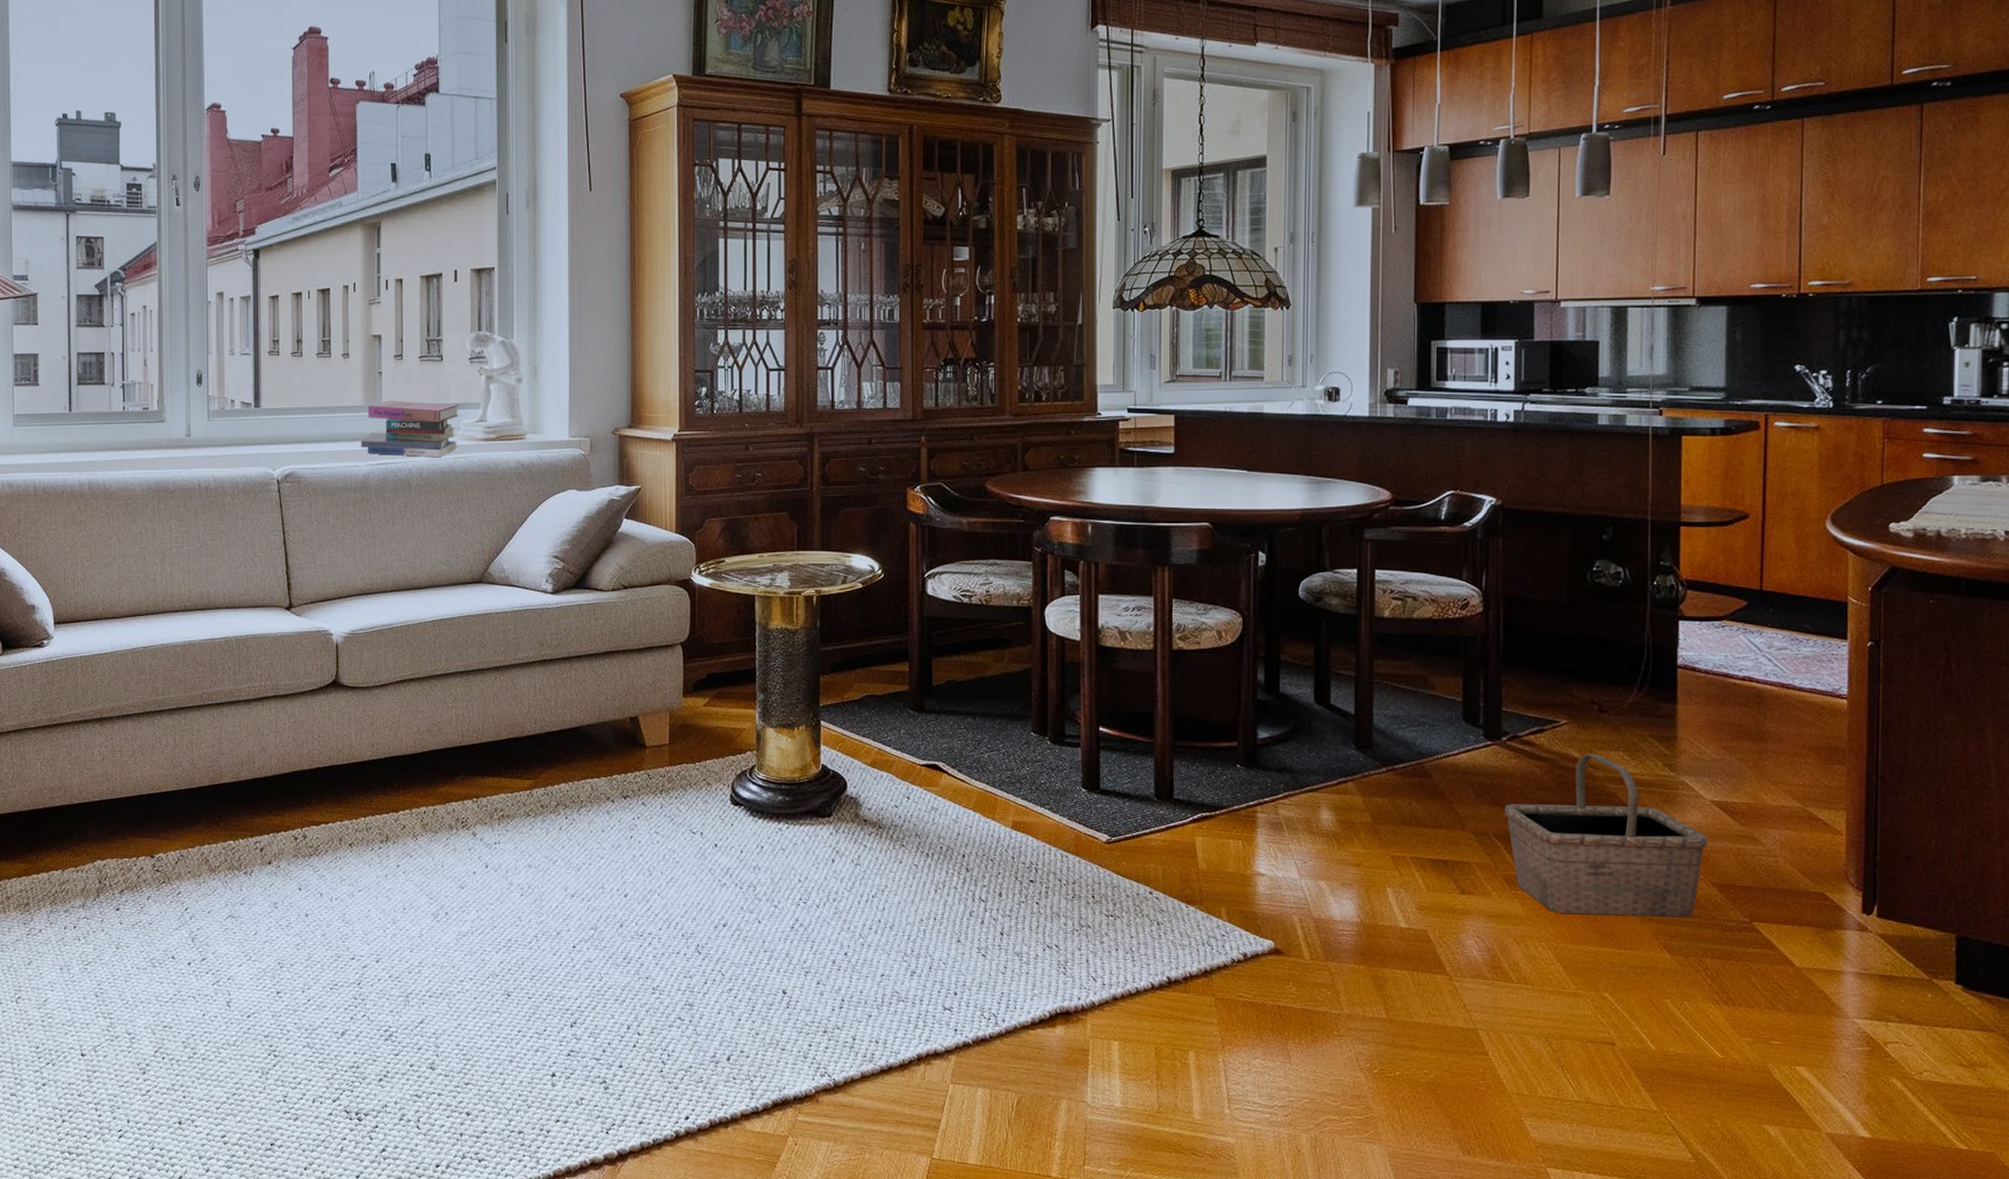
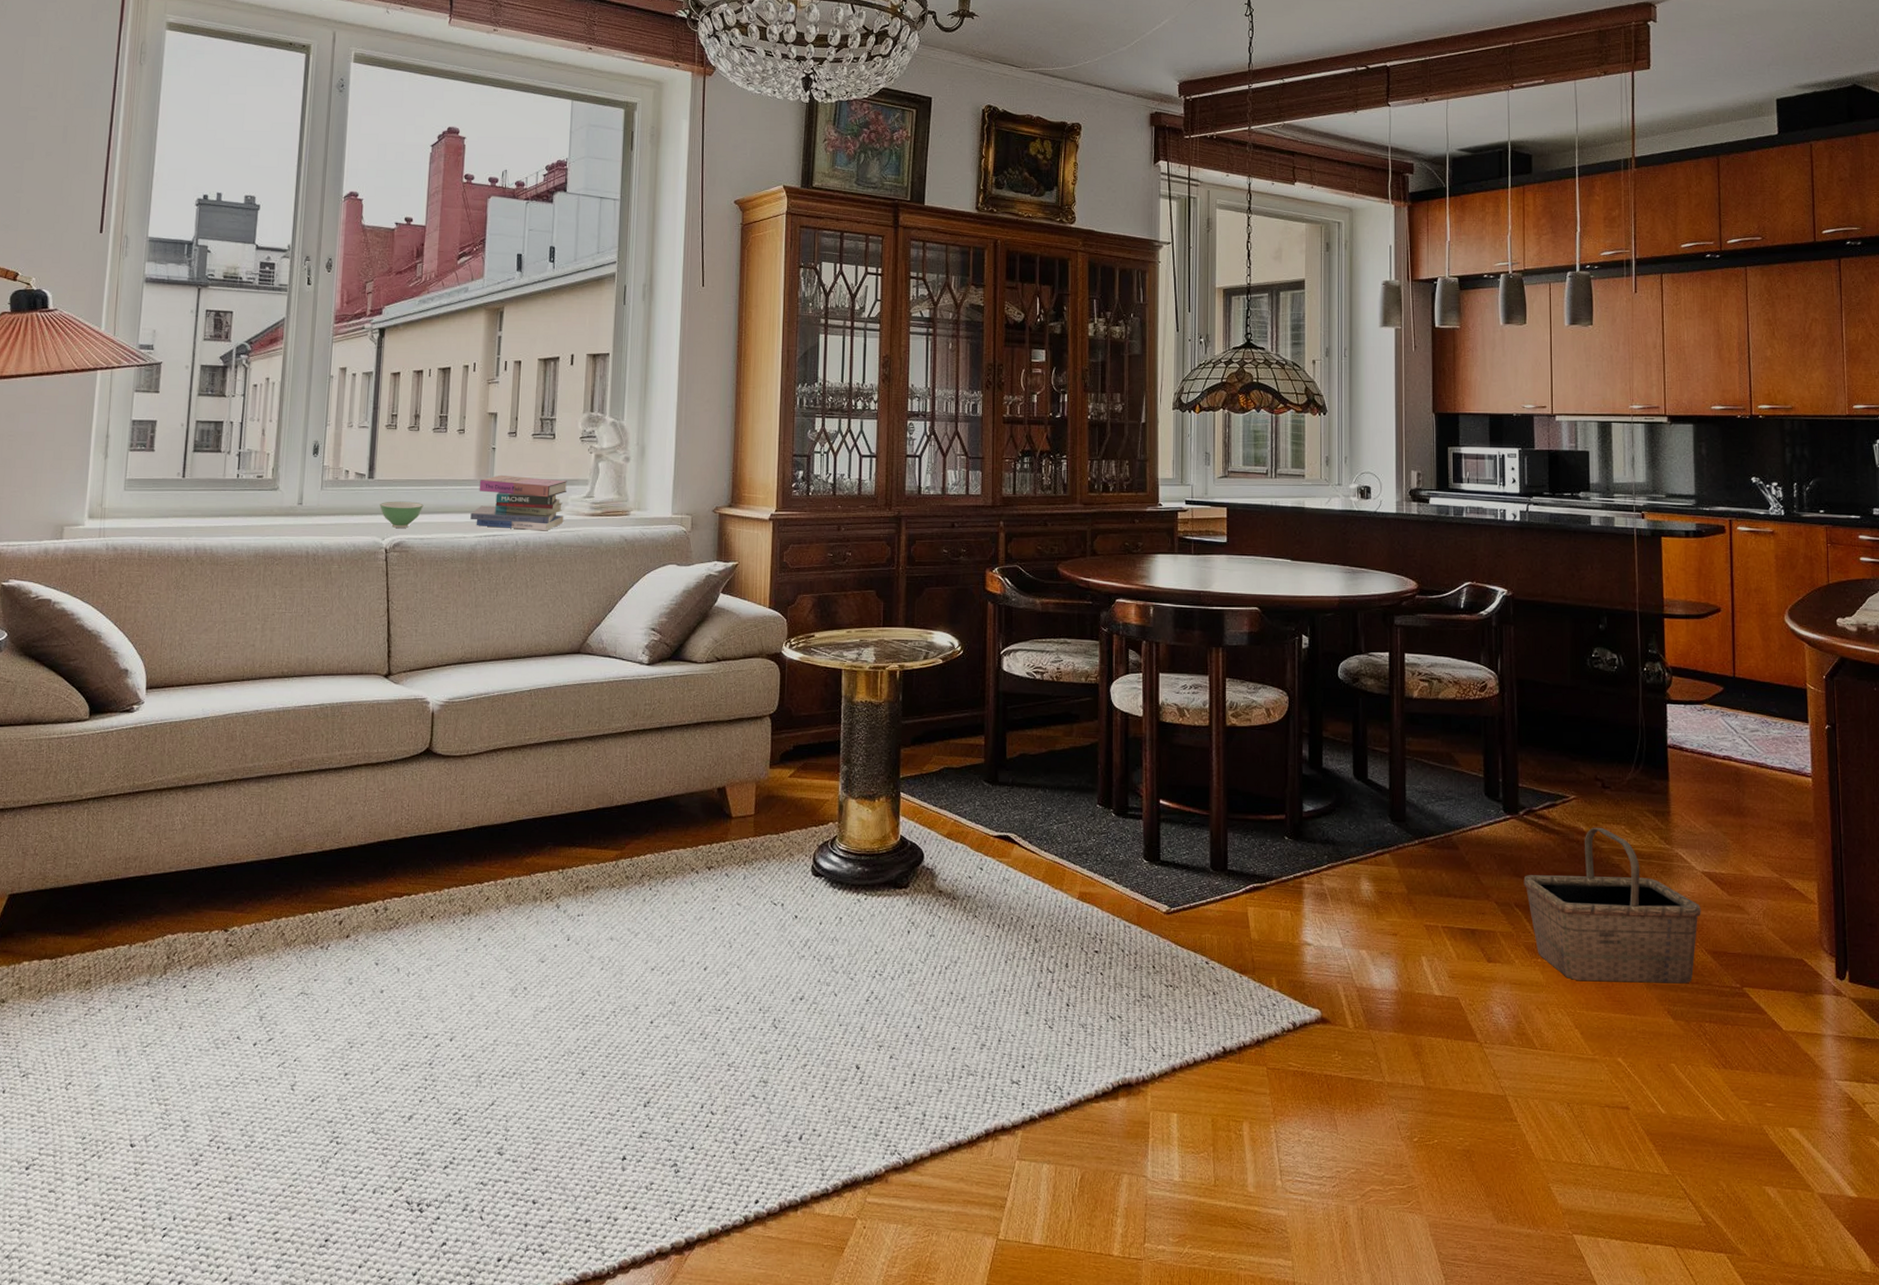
bowl: none [268,430,313,458] -> present [380,501,424,528]

